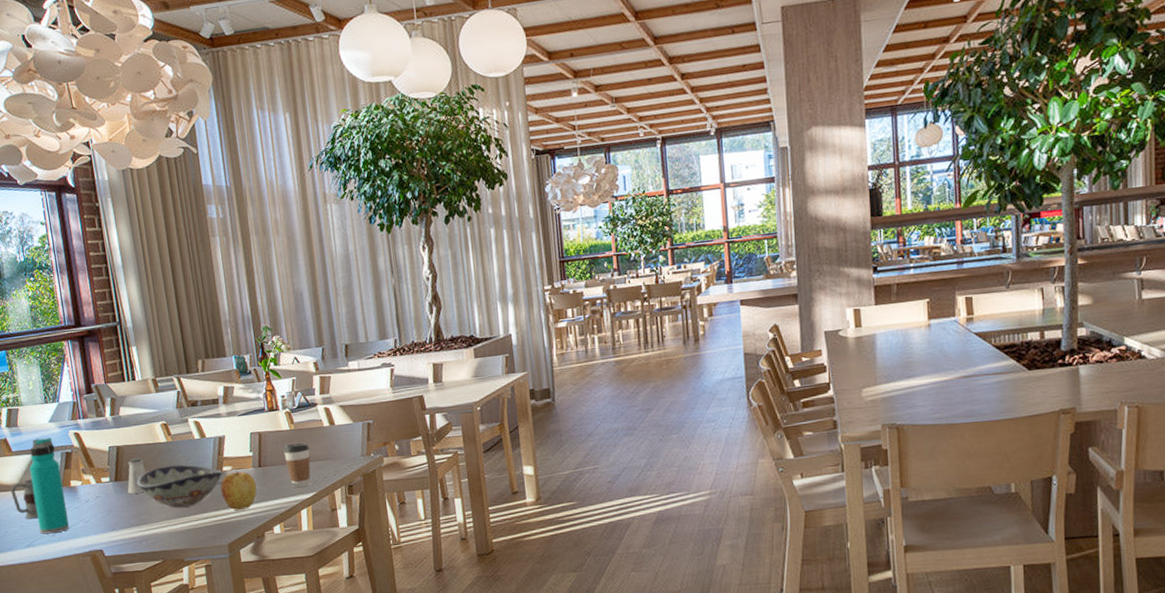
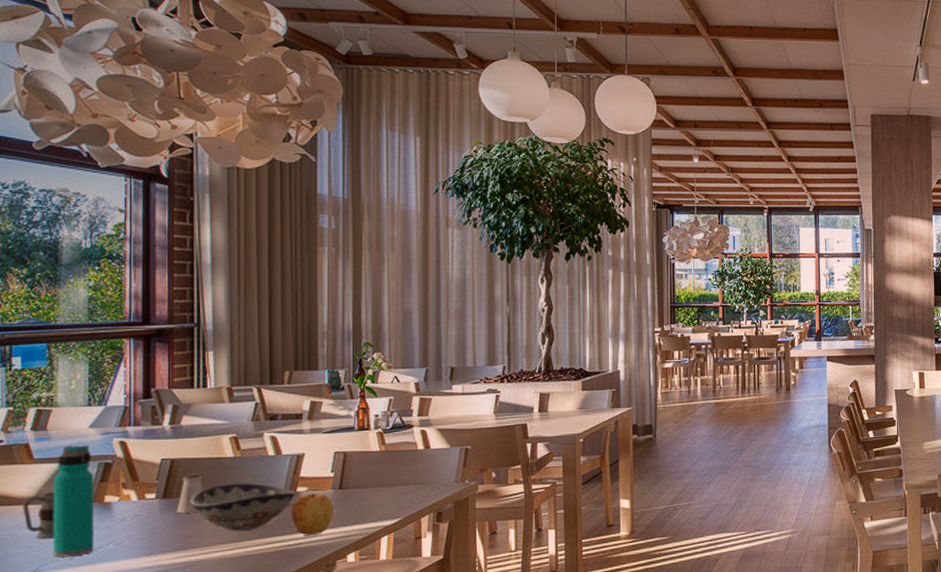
coffee cup: present [283,442,311,488] -> none [370,465,400,514]

